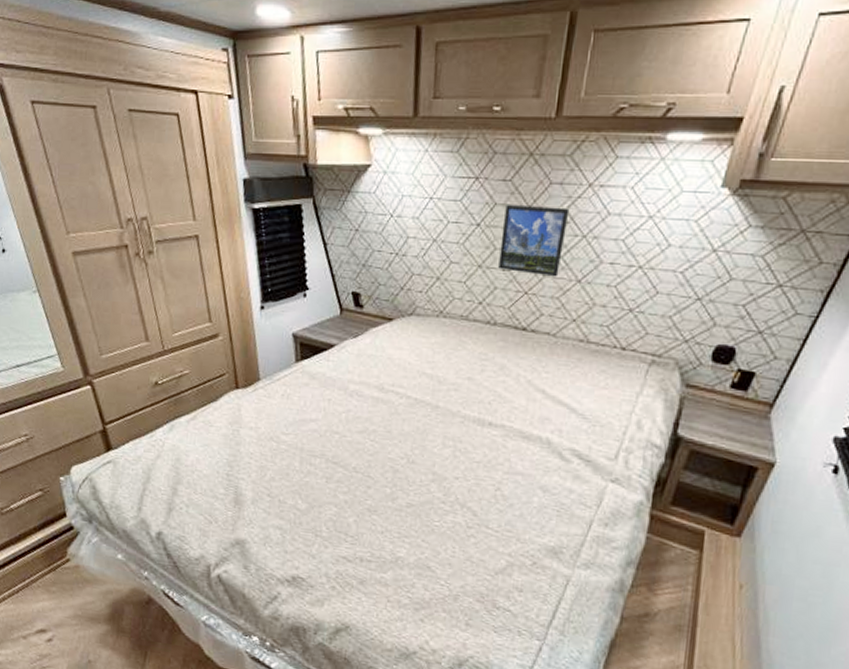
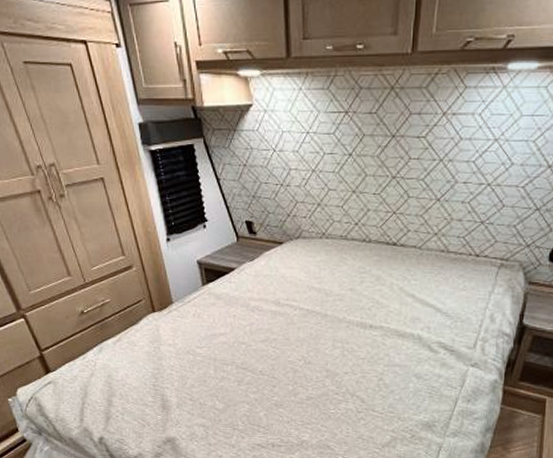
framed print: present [498,205,570,277] -> none [370,135,428,198]

